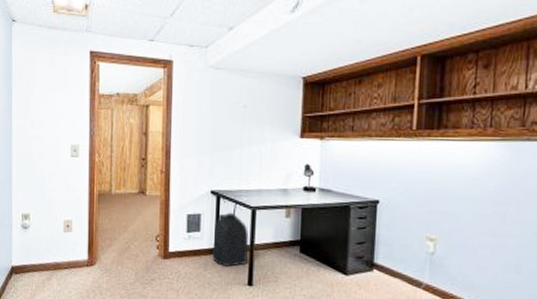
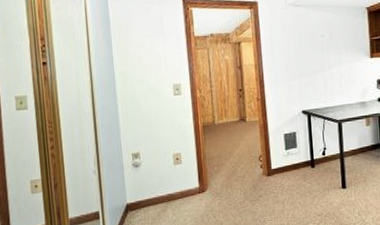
backpack: present [212,212,249,267] -> none [308,127,340,175]

